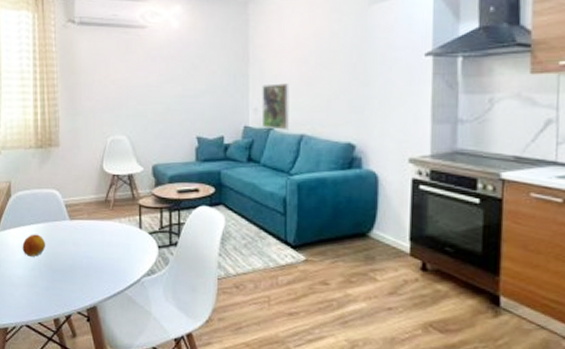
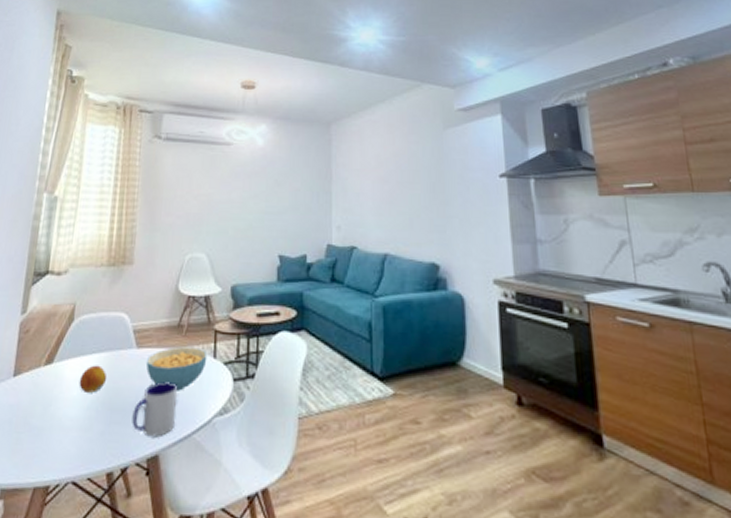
mug: none [71,248,109,293] -> present [132,382,177,437]
cereal bowl: none [80,219,134,256] -> present [146,346,208,391]
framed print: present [261,83,290,130] -> none [345,201,374,249]

